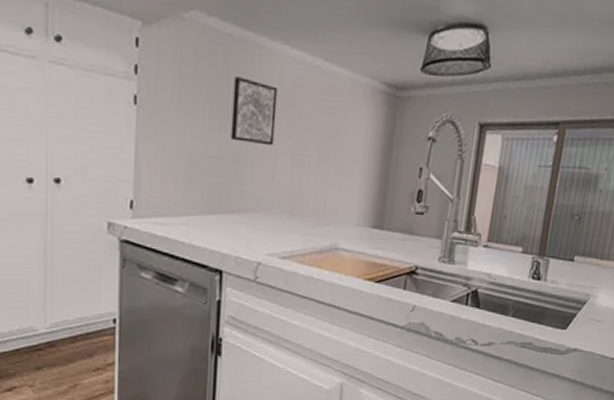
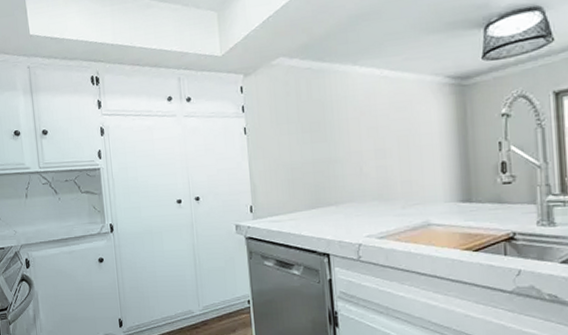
wall art: present [230,77,278,146] -> none [317,98,358,148]

